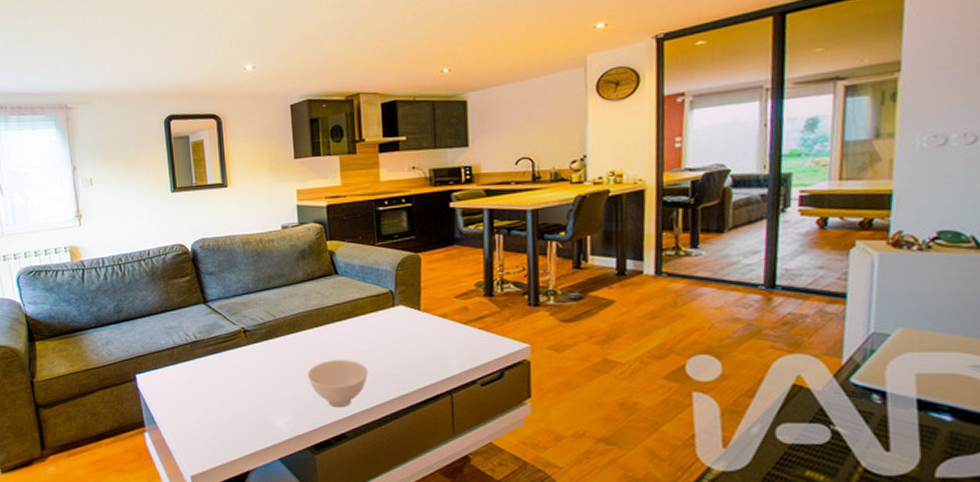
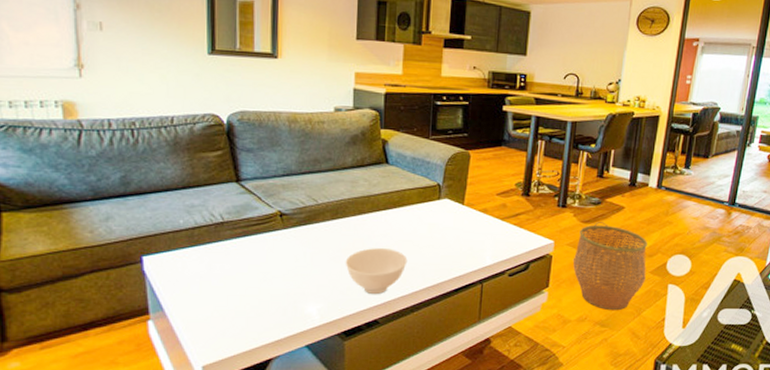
basket: none [556,320,658,425] -> present [572,222,647,311]

